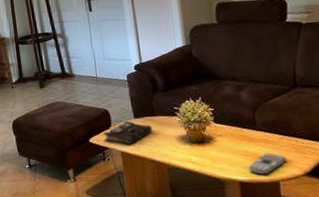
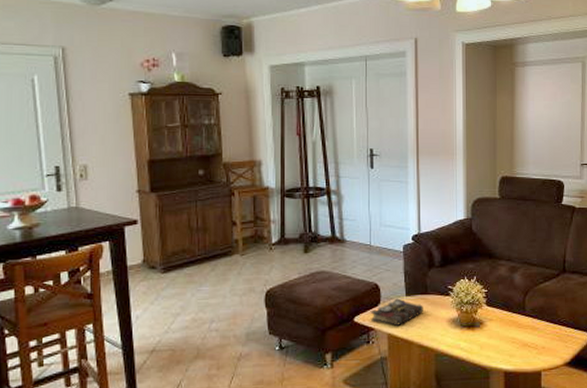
remote control: present [248,153,288,175] -> none [514,340,551,364]

